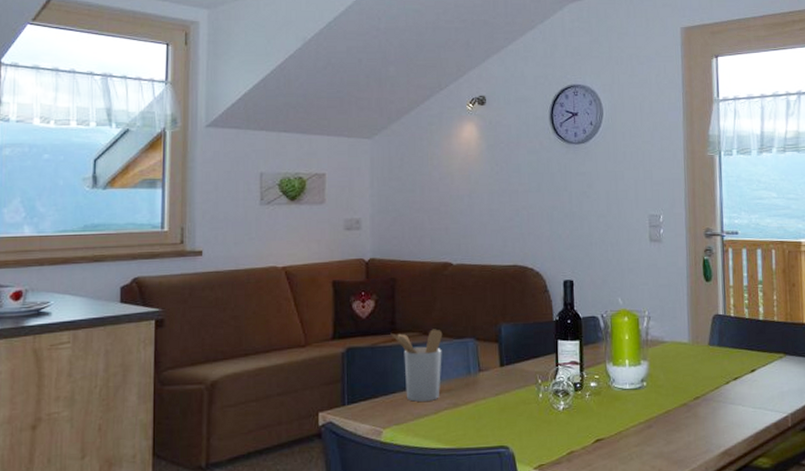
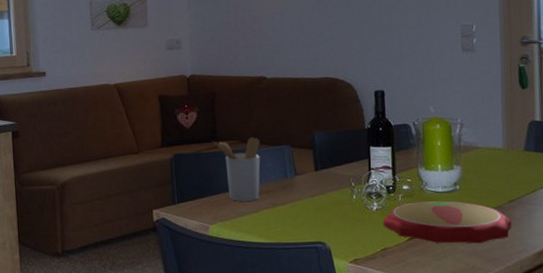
plate: none [569,398,697,445] -> present [383,201,512,244]

